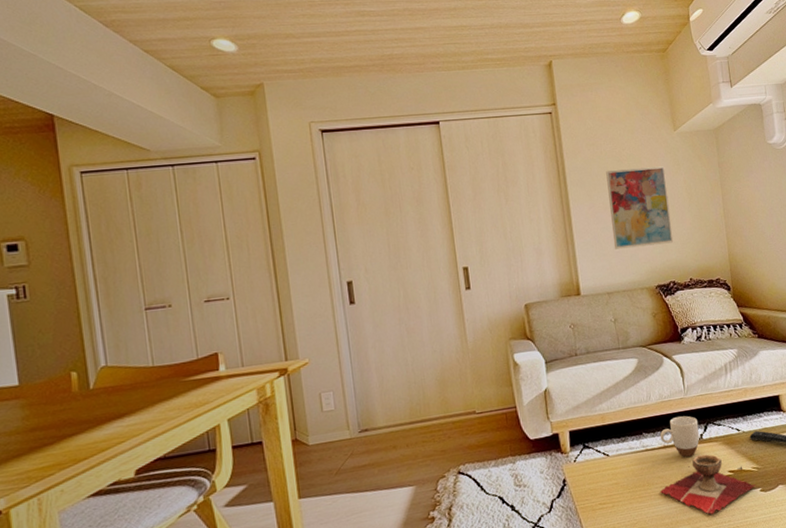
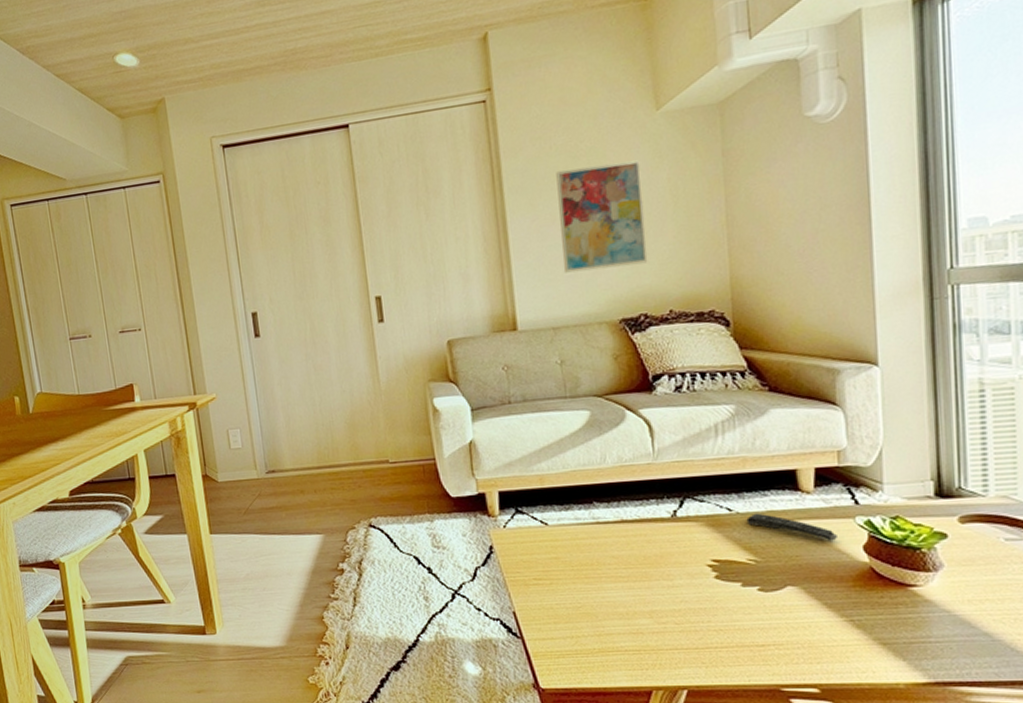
decorative bowl: present [659,454,756,514] -> none [612,536,751,610]
mug: present [660,415,700,458] -> none [616,485,673,537]

